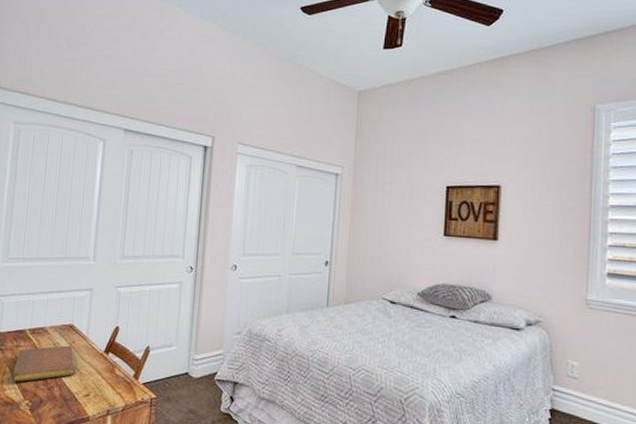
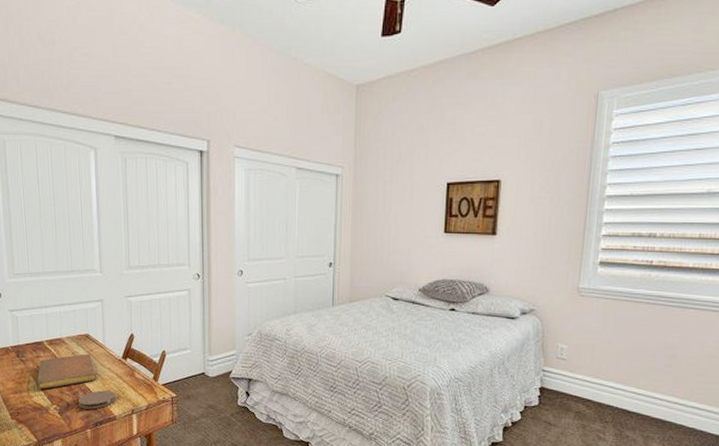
coaster: none [52,386,93,408] -> present [78,390,117,410]

